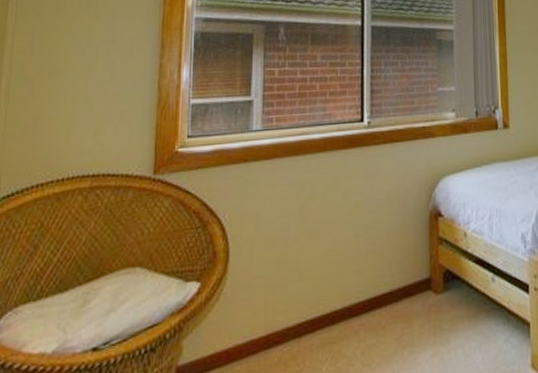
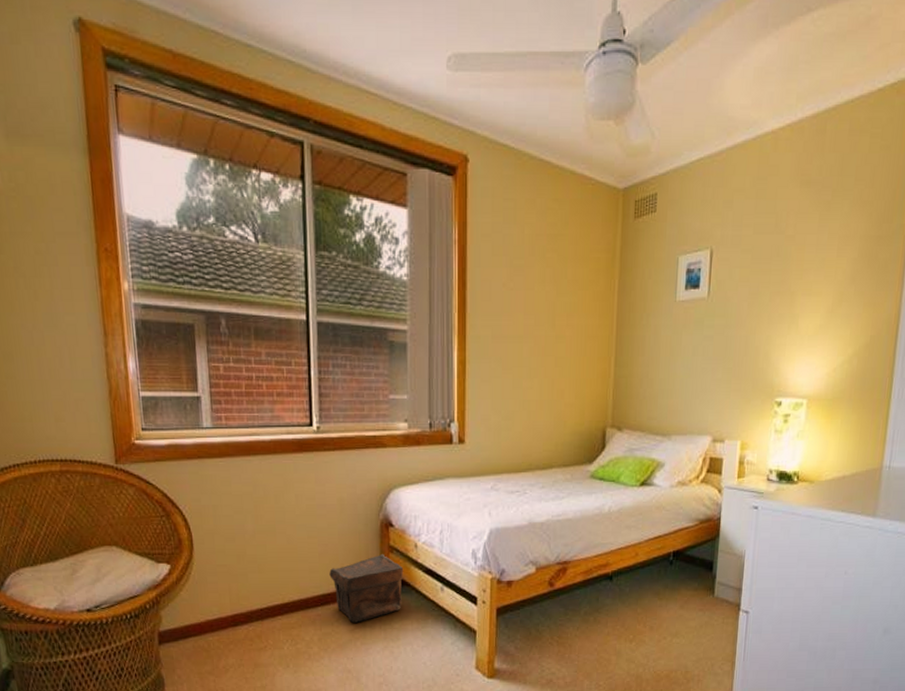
pouch: none [376,247,454,329] -> present [329,554,404,623]

